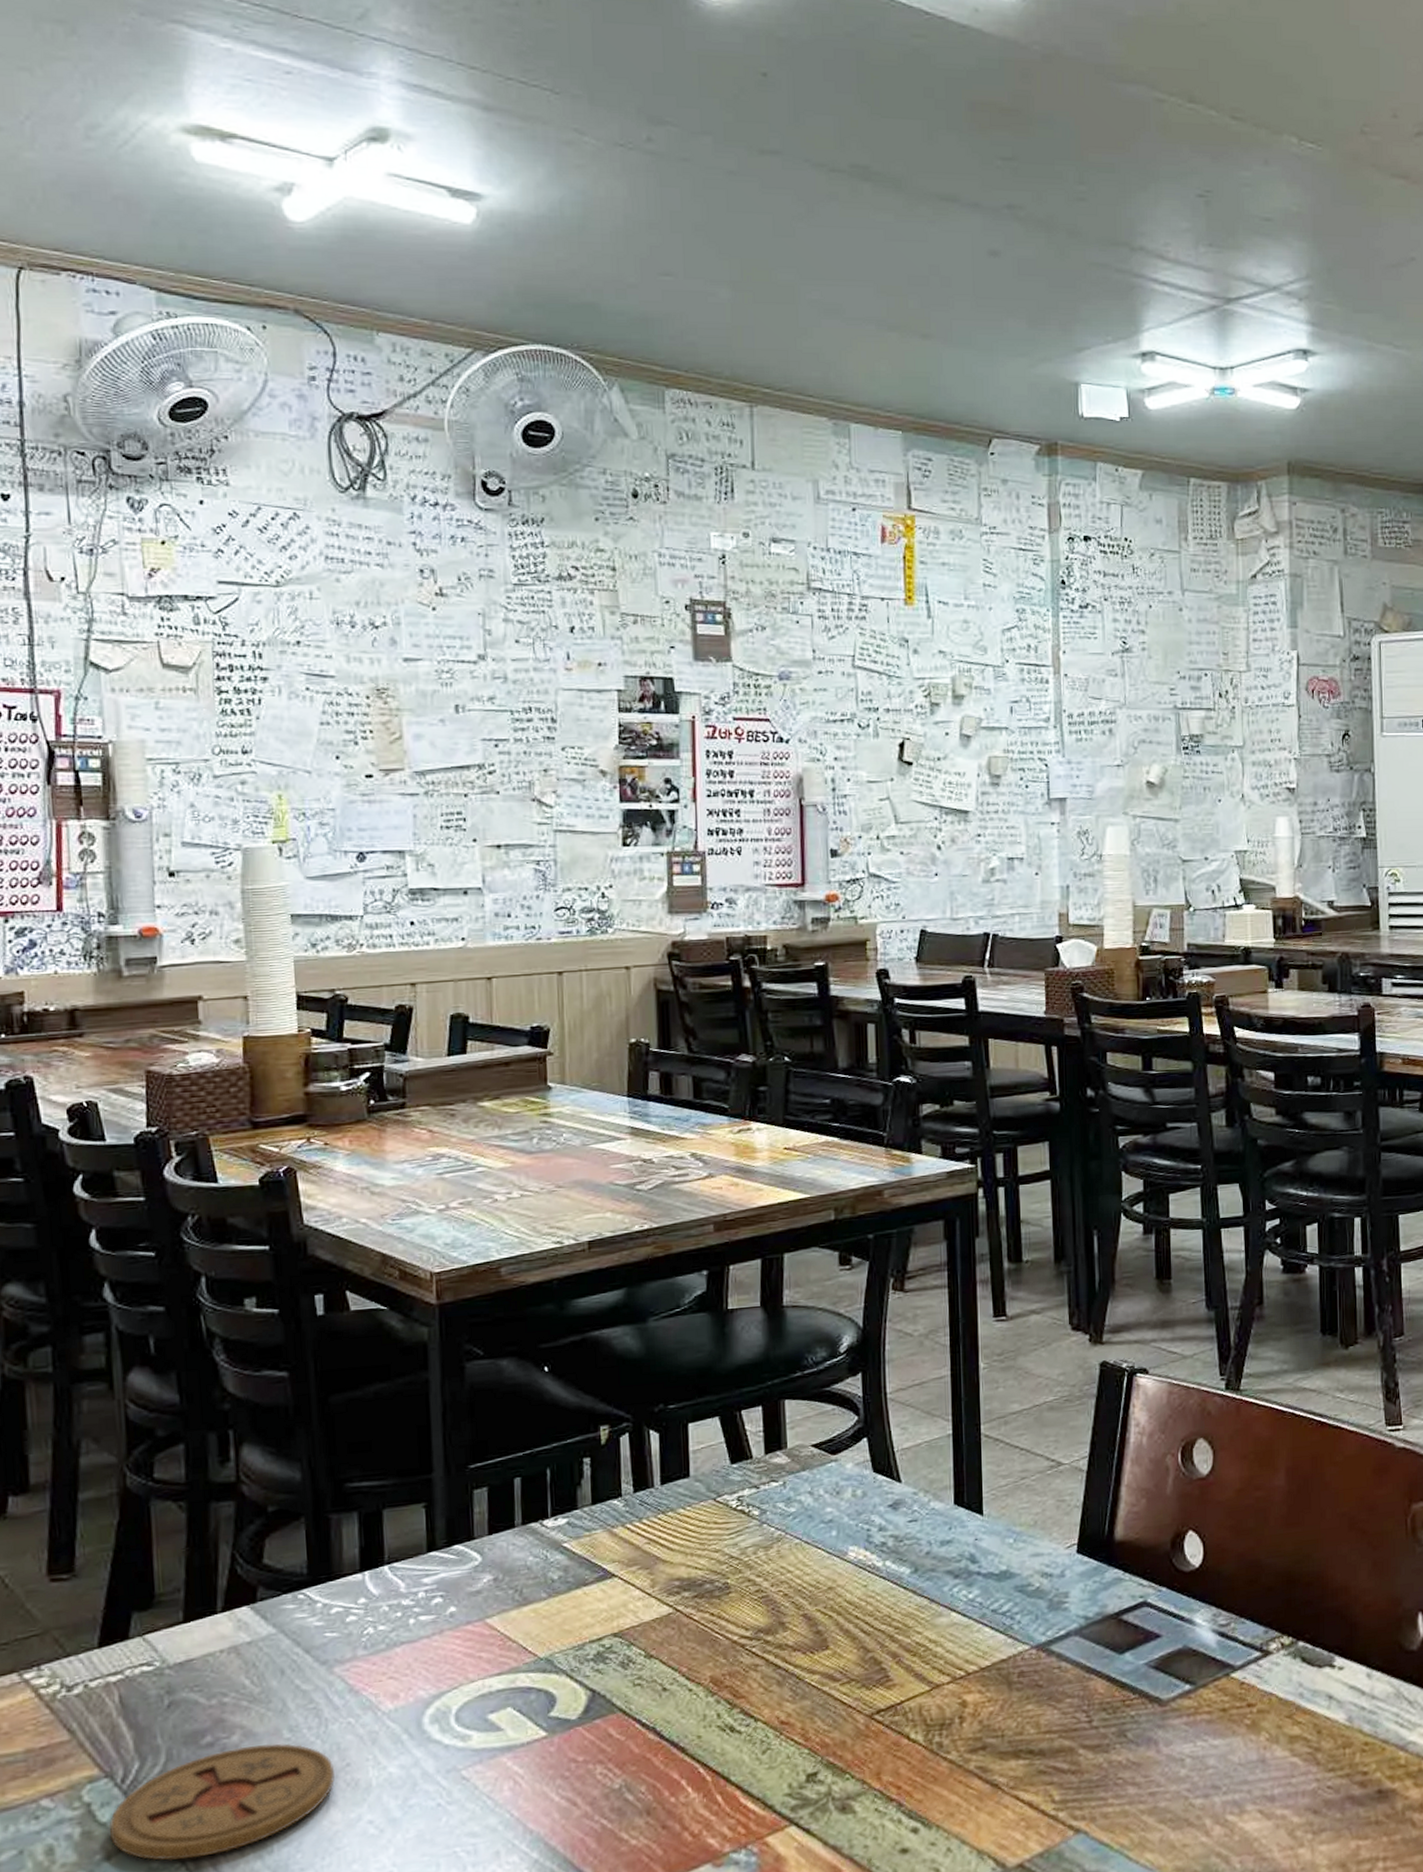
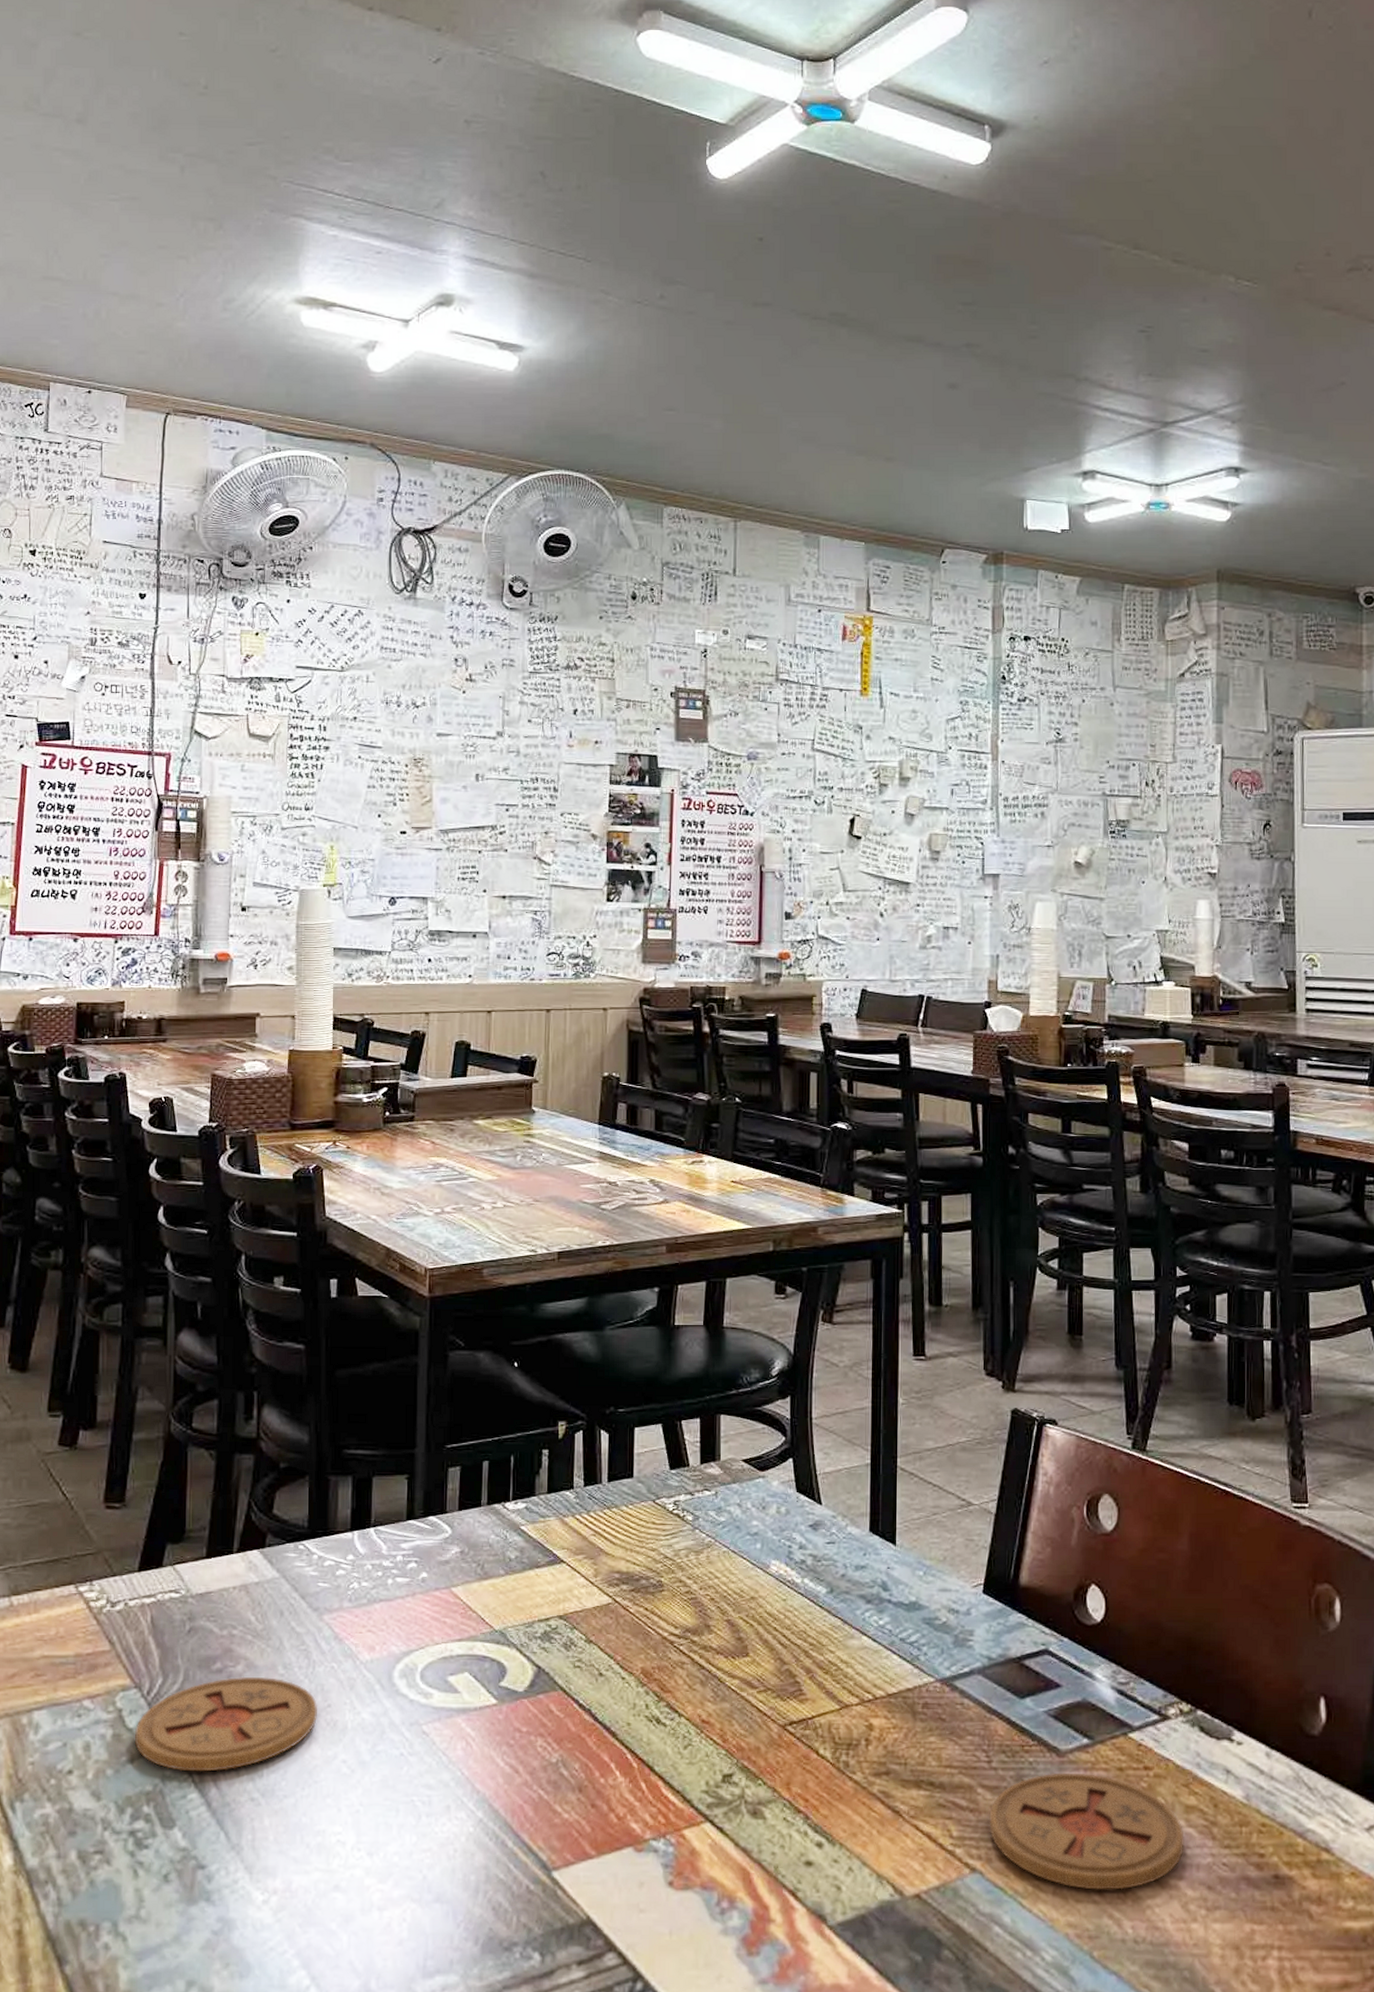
coaster: none [1092,1719,1289,1833] -> present [989,1773,1184,1890]

